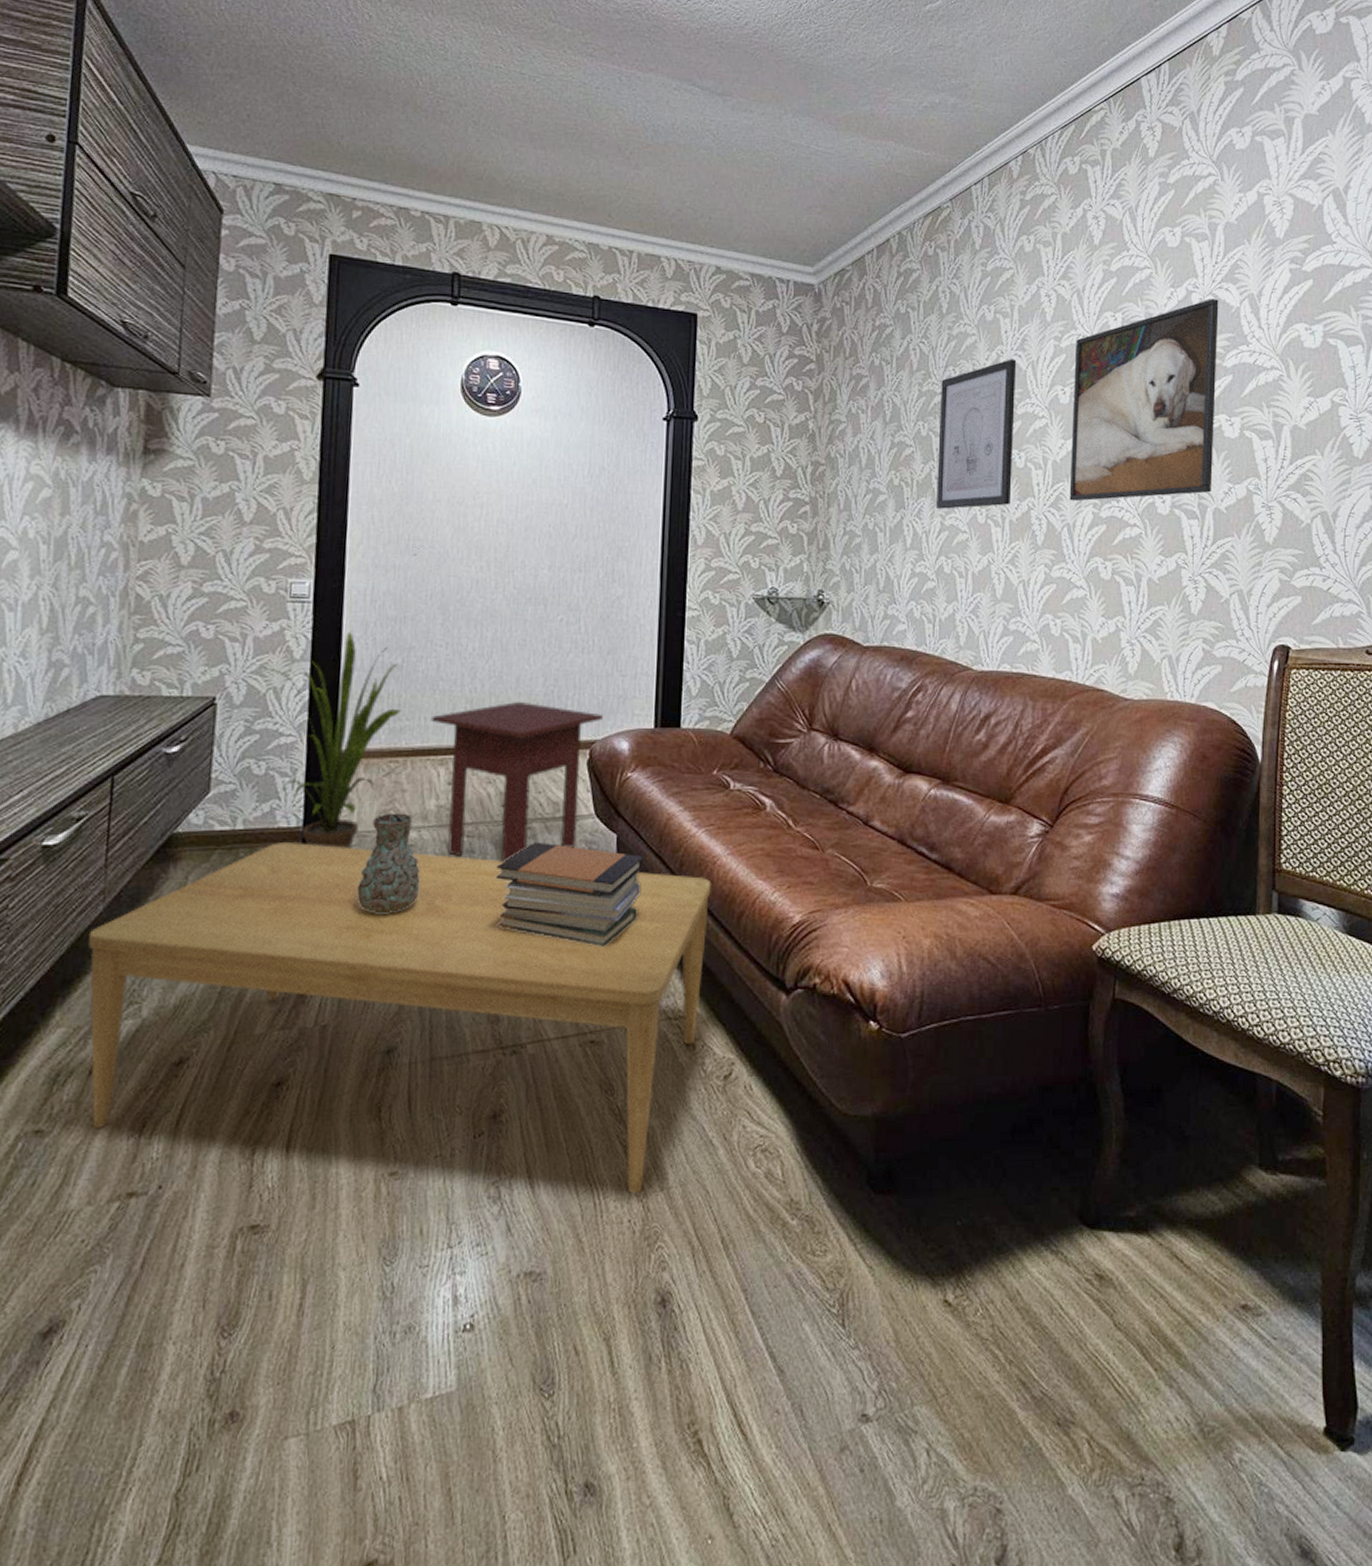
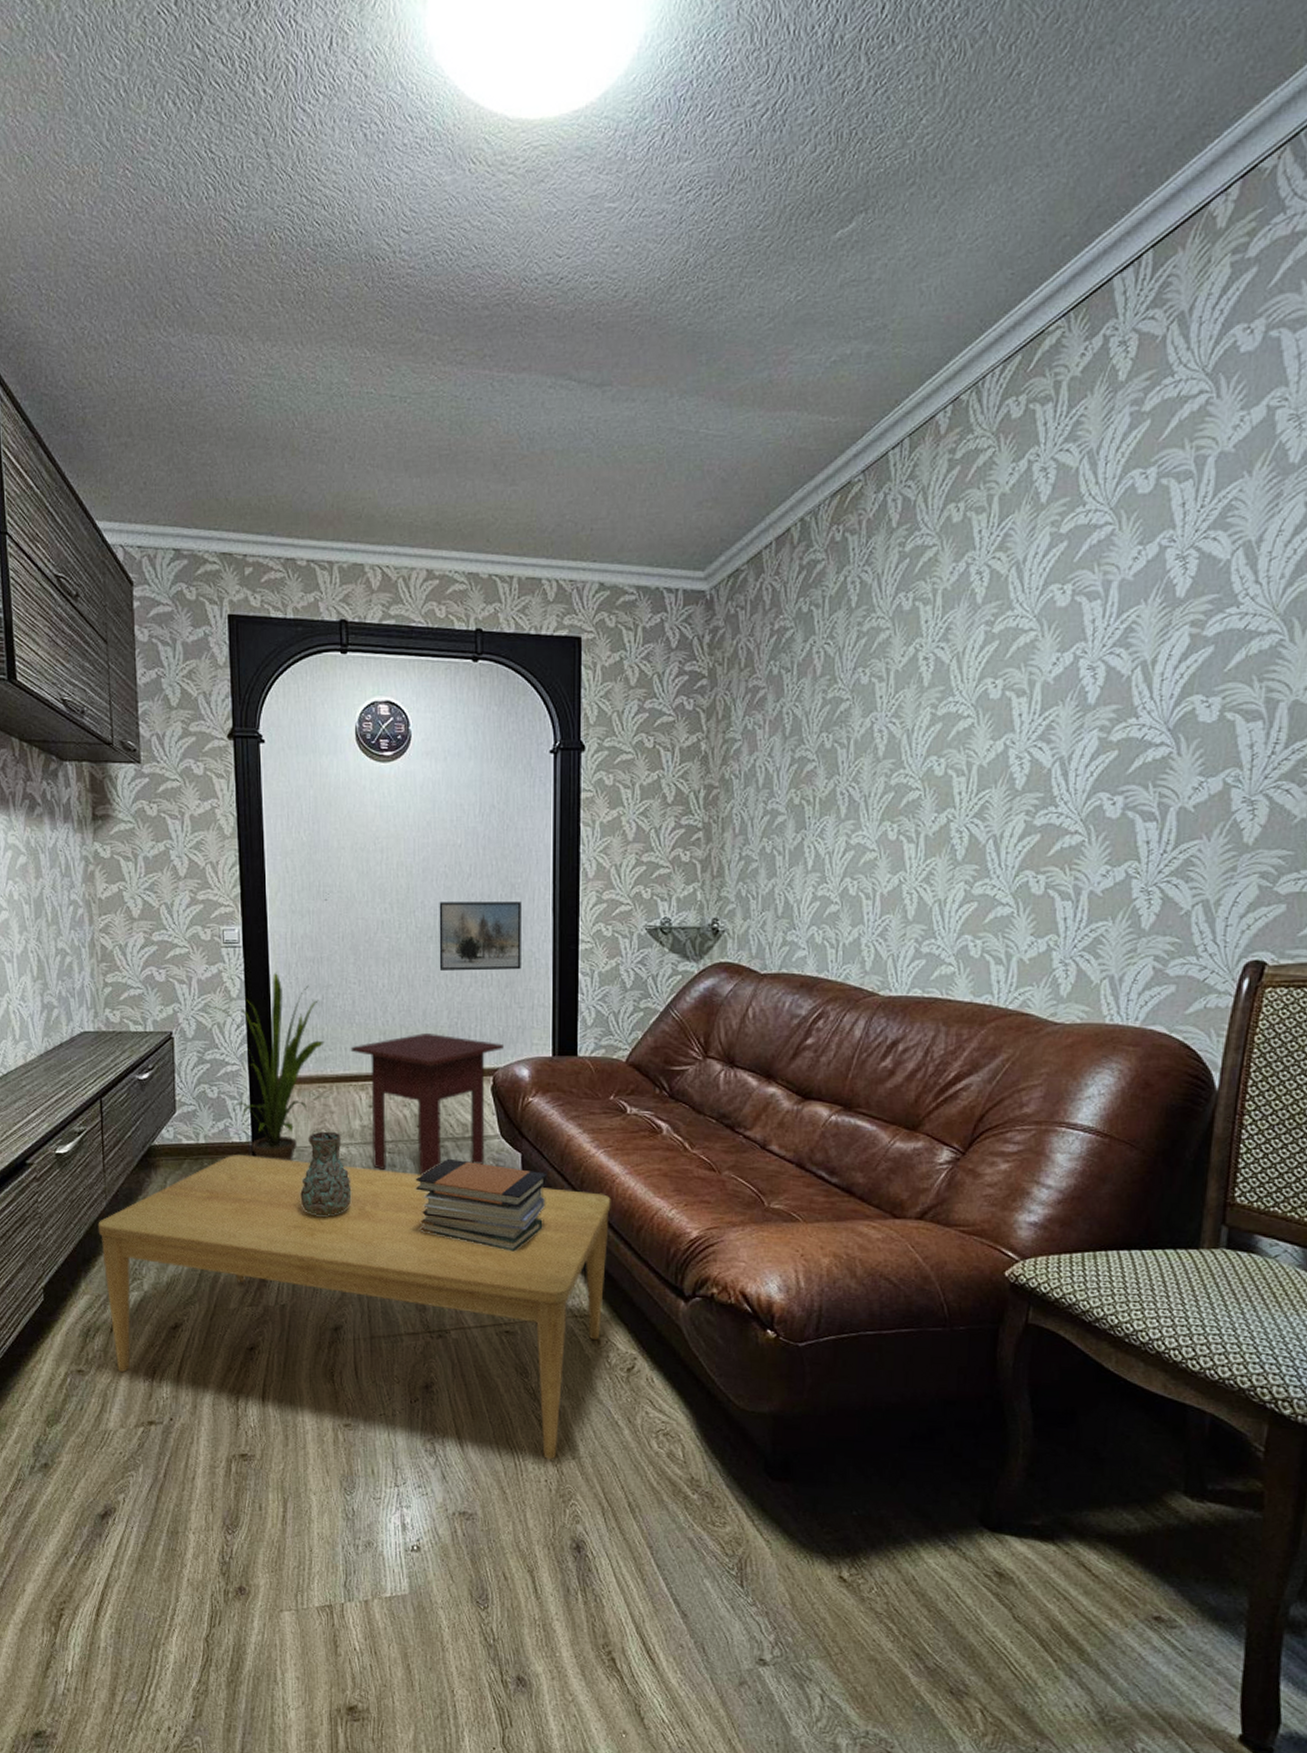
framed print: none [537,562,628,636] -> present [439,901,522,971]
wall art: present [936,358,1017,509] -> none [841,652,939,827]
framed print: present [1069,298,1219,502] -> none [997,551,1203,810]

